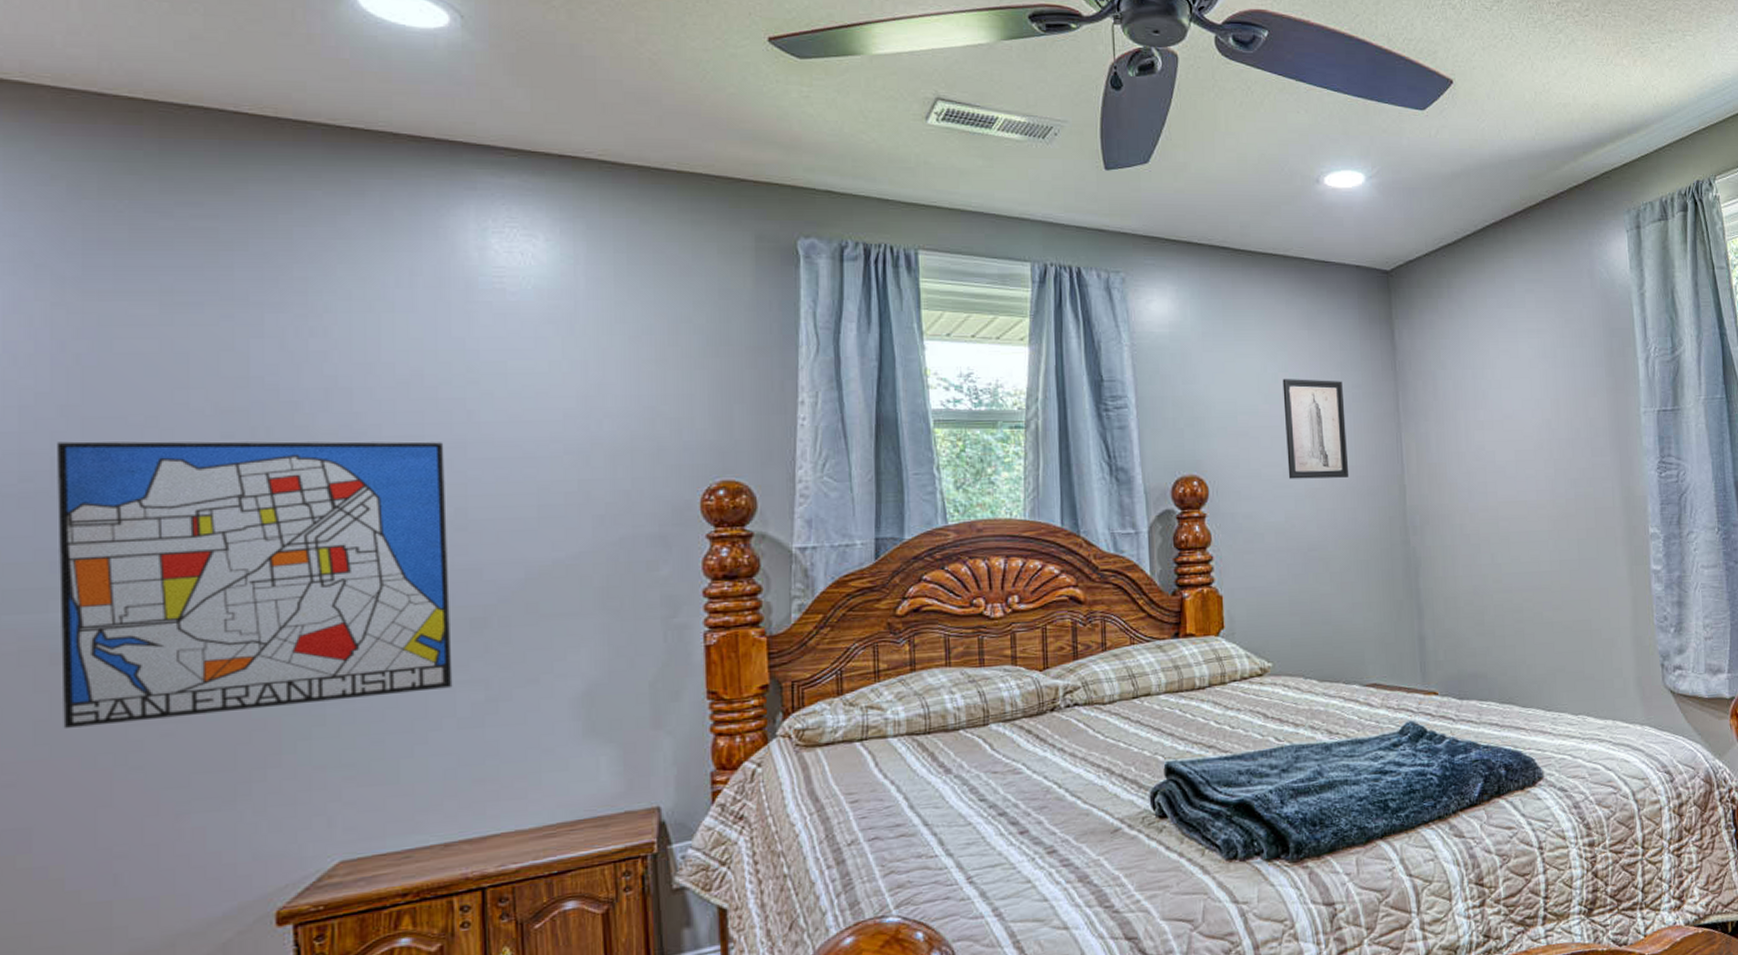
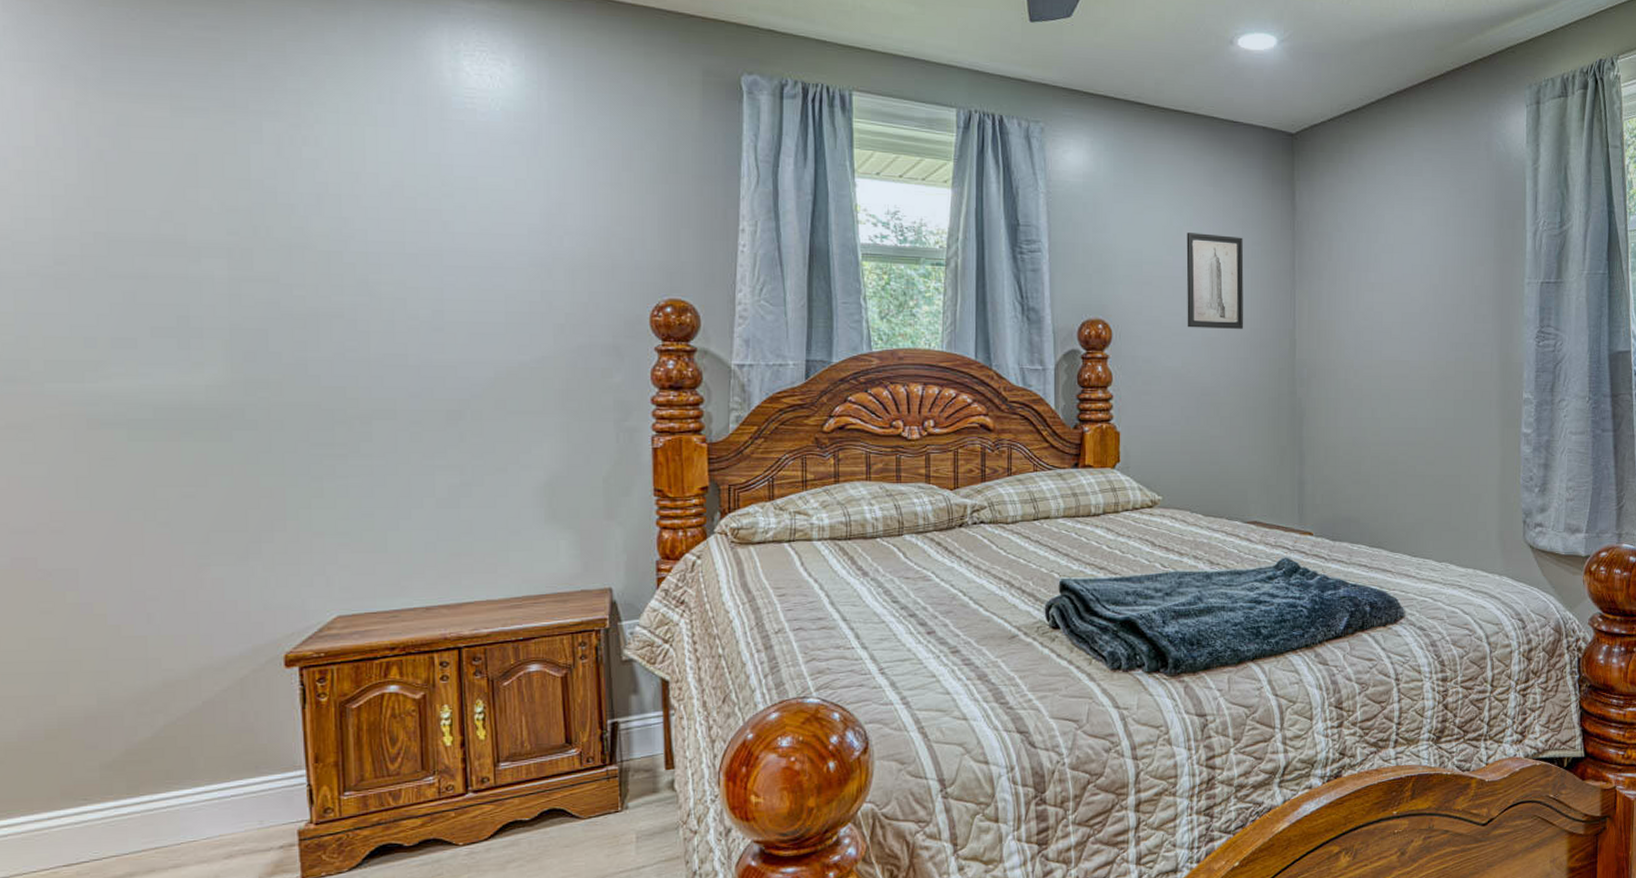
wall art: present [57,441,453,728] -> none [86,230,432,485]

